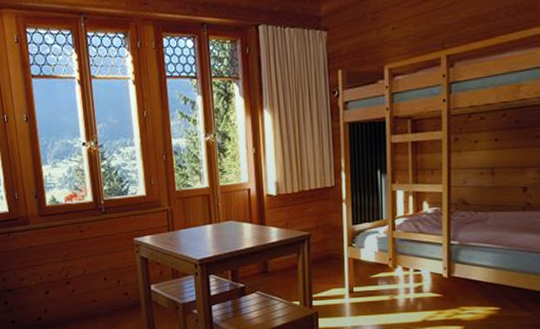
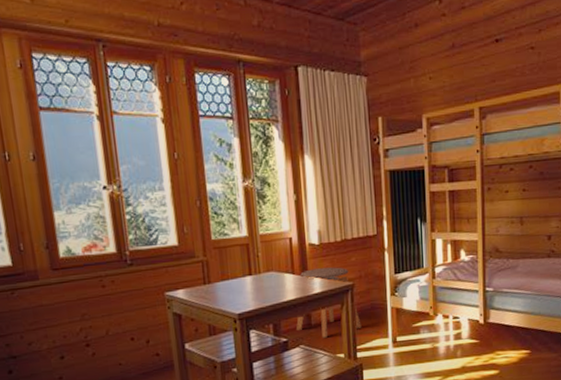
stool: none [252,217,318,285] -> present [295,267,362,338]

